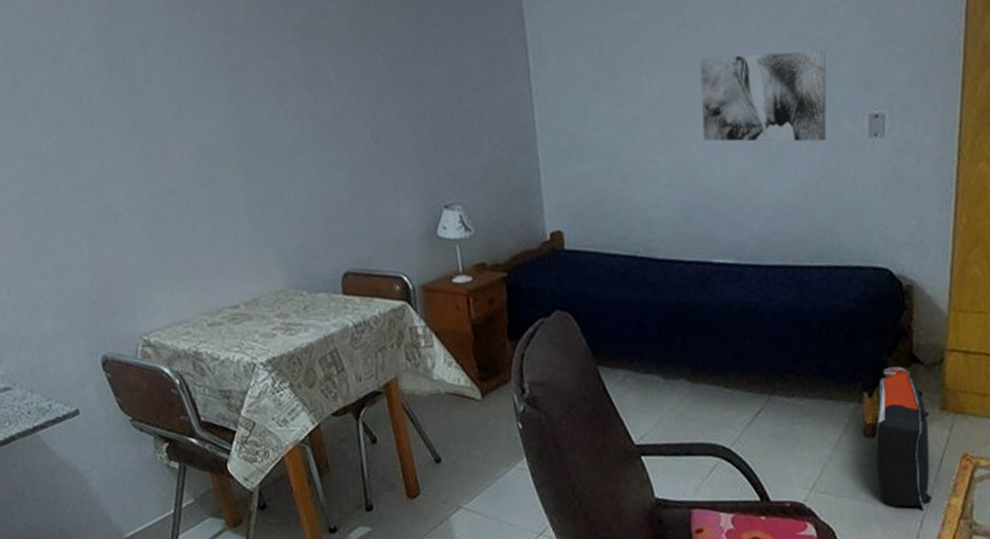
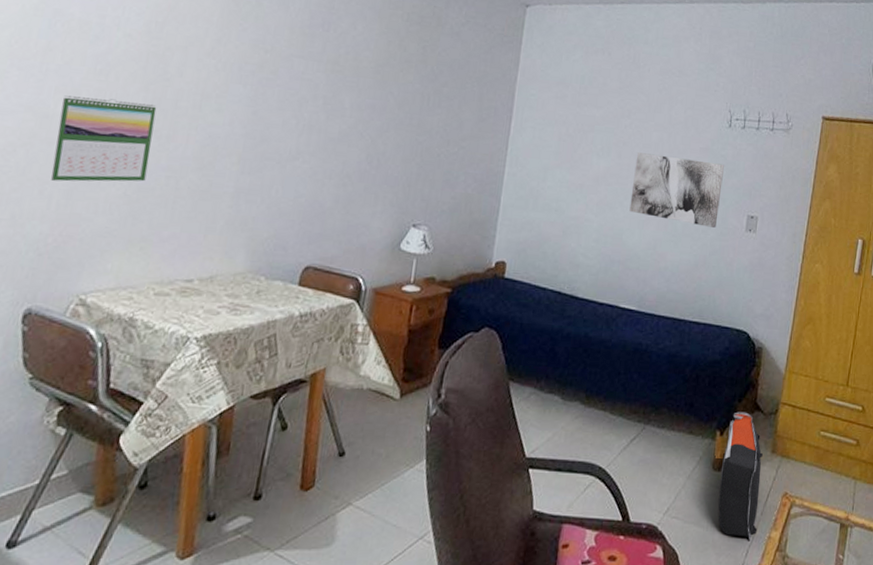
calendar: none [50,123,158,226] -> present [51,95,157,182]

